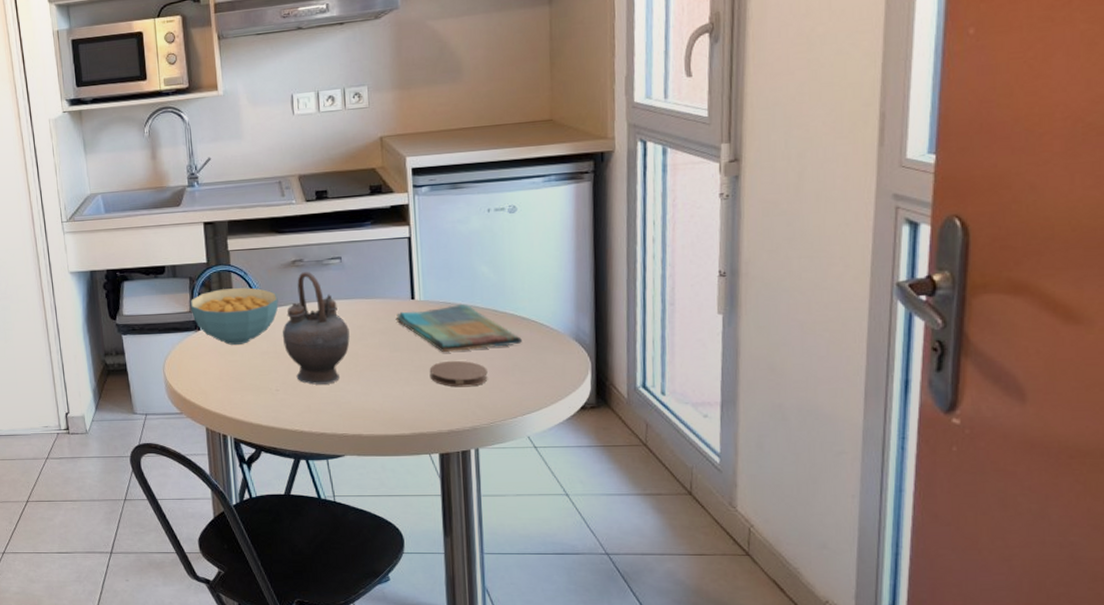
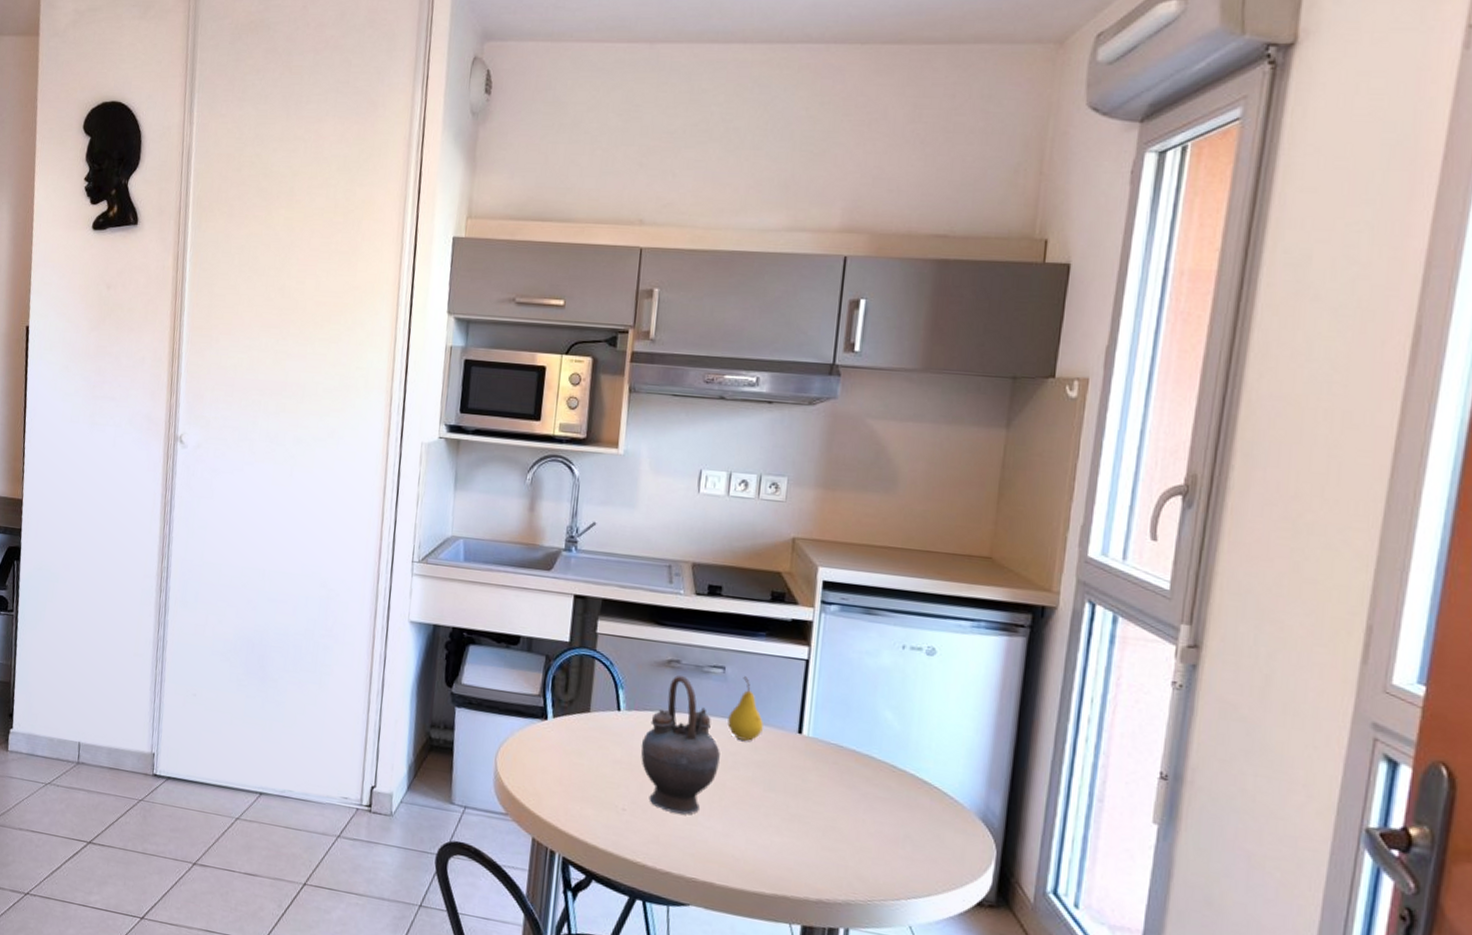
cereal bowl: present [190,287,279,345] -> none [541,676,644,747]
fruit: none [351,261,381,314] -> present [727,676,763,741]
dish towel: present [395,304,522,352] -> none [776,745,920,812]
coaster: present [429,360,488,387] -> none [805,814,874,852]

